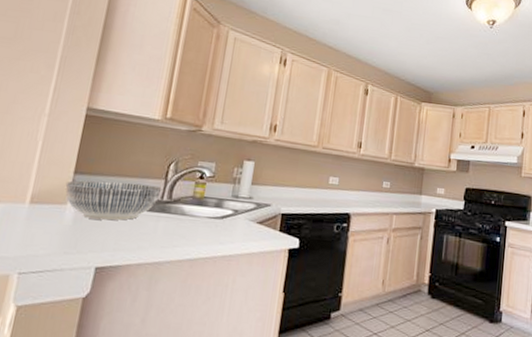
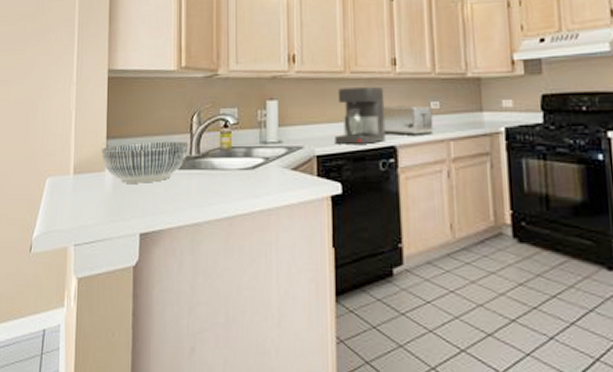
coffee maker: none [300,160,348,210] -> present [335,87,386,145]
toaster: none [342,180,384,208] -> present [383,105,434,137]

